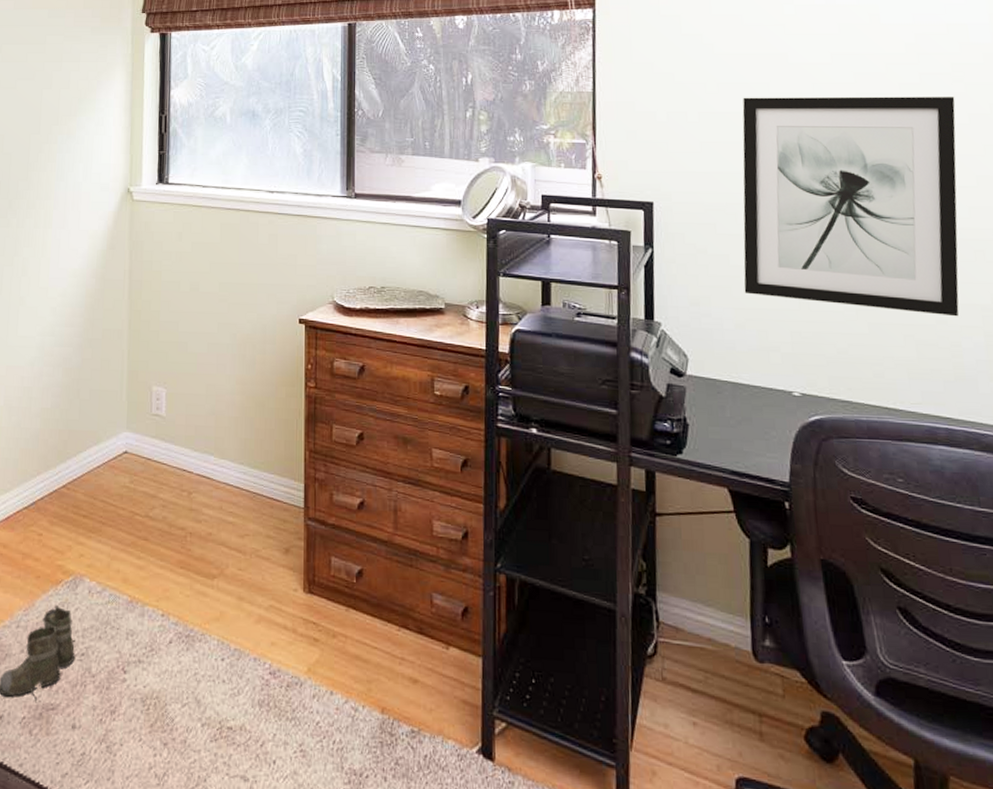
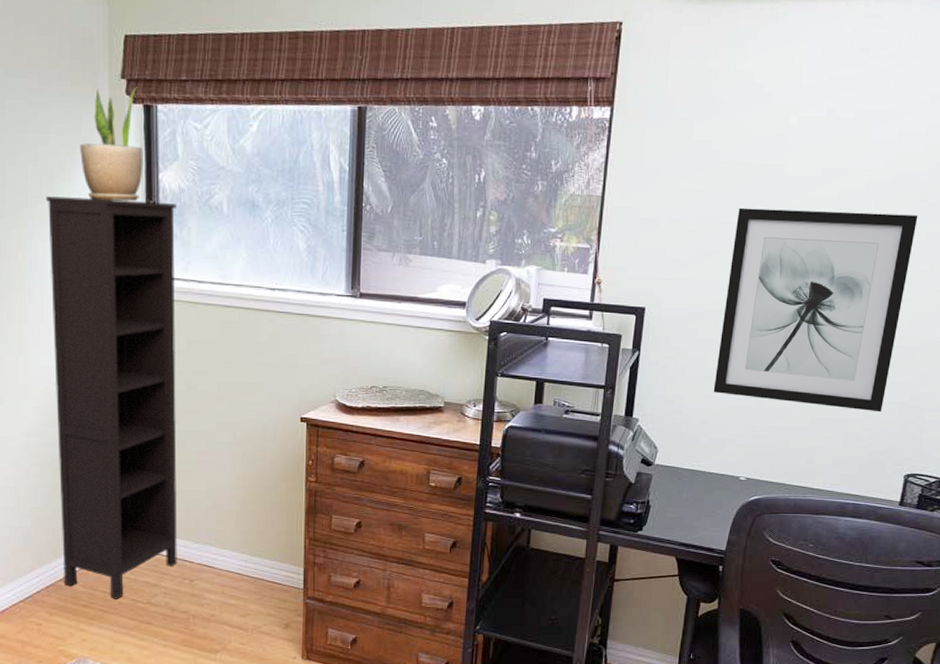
bookcase: none [66,114,185,510] -> present [45,196,177,599]
potted plant: none [105,19,158,116] -> present [80,87,143,202]

